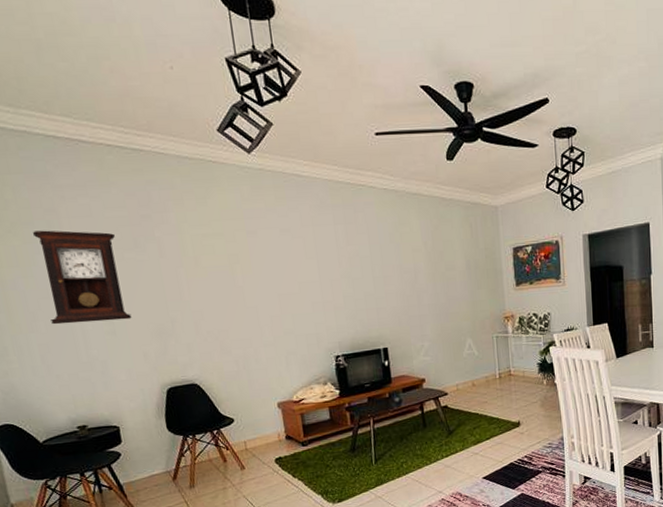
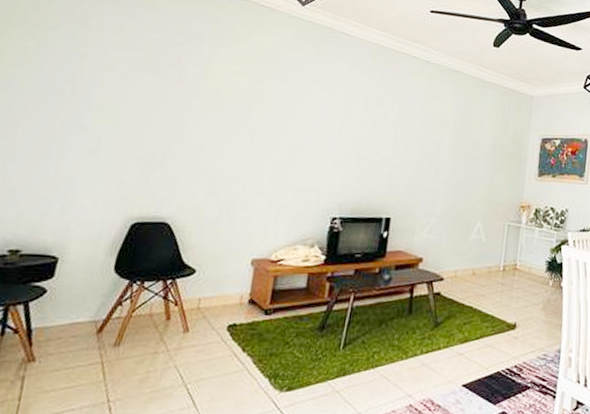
pendulum clock: present [33,230,132,325] -> none [31,36,138,141]

